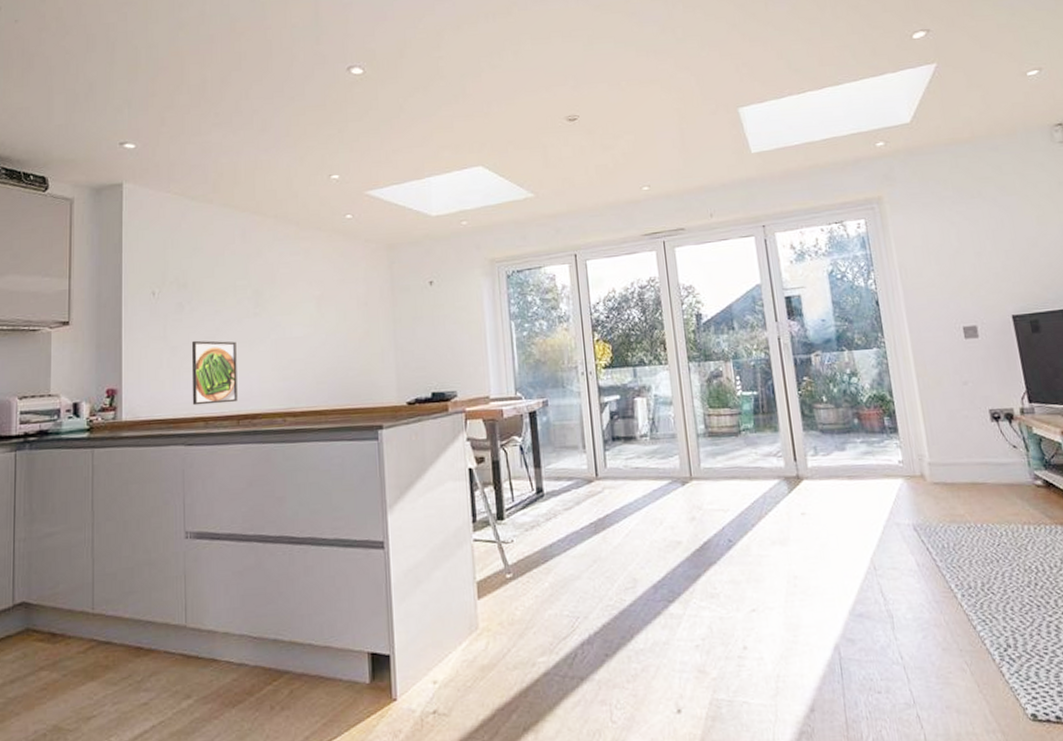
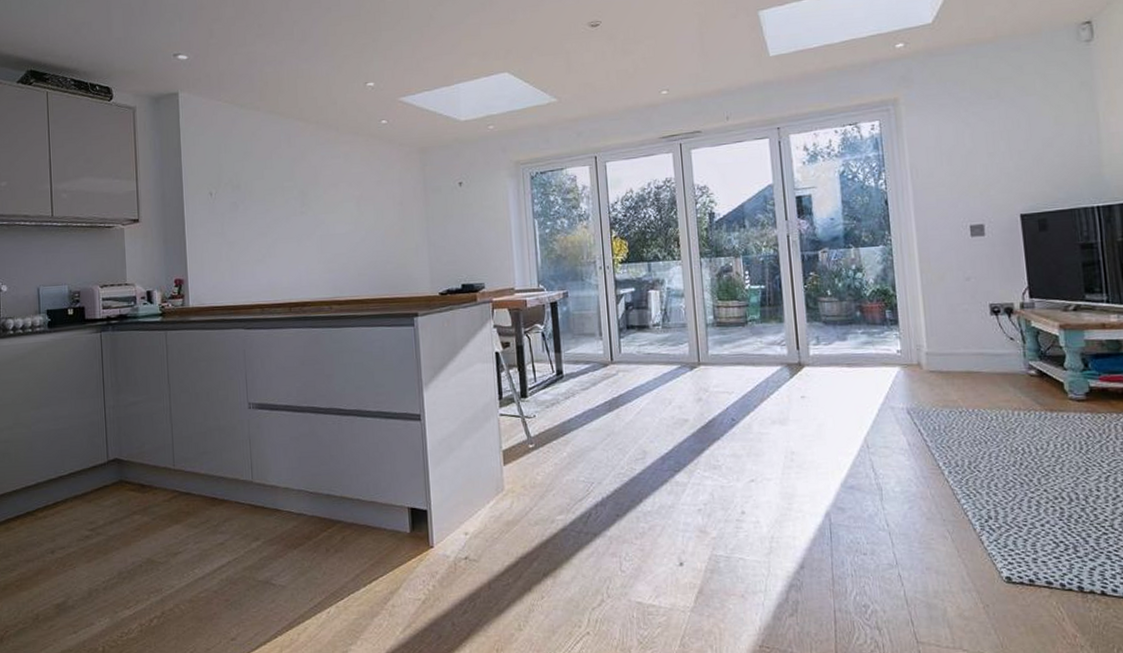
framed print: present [191,340,238,406] -> none [246,236,289,294]

